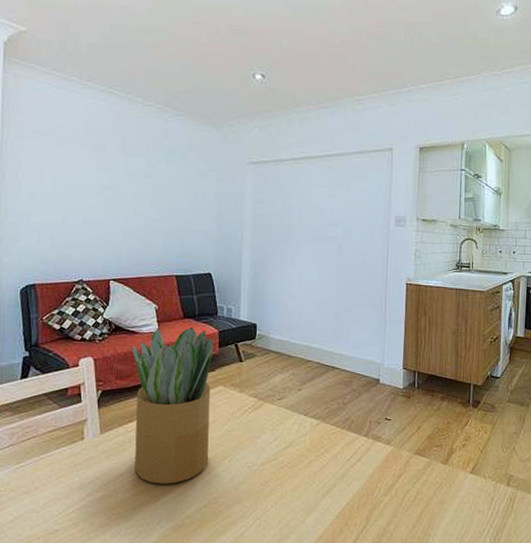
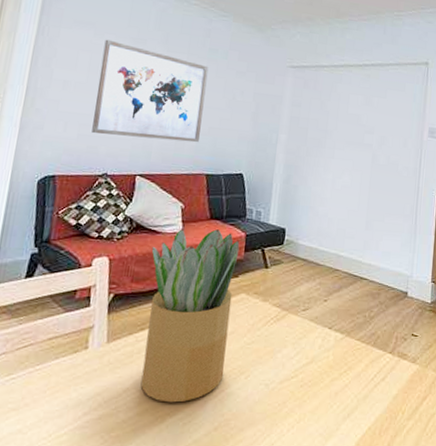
wall art: none [64,148,169,246] -> present [92,39,209,143]

